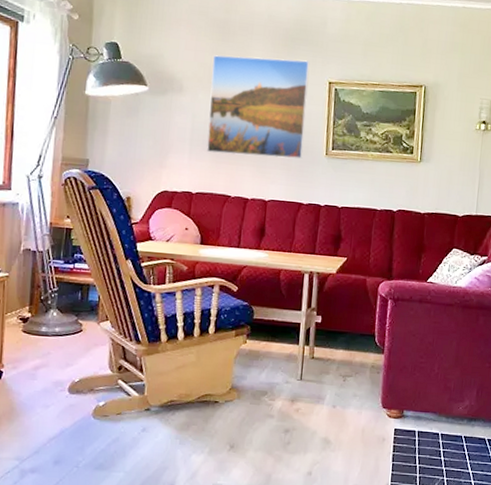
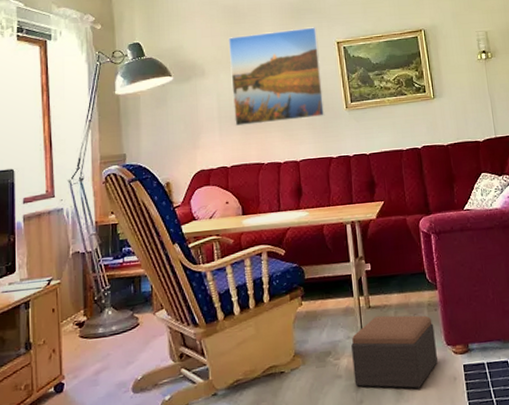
footstool: none [285,367,373,441] -> present [351,315,438,388]

